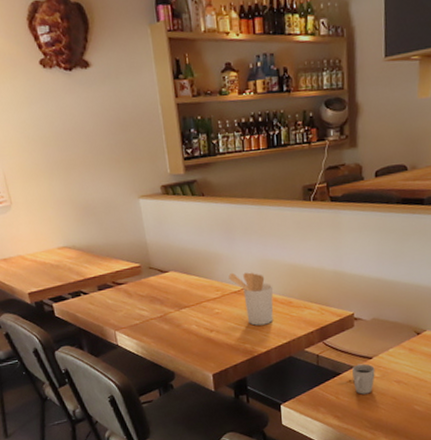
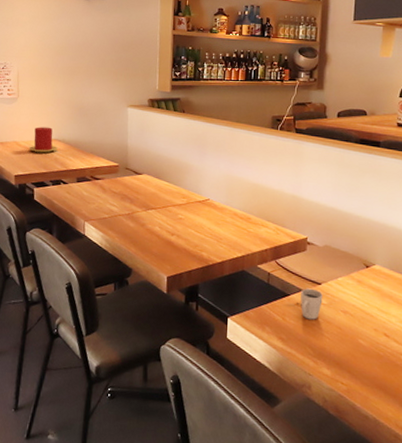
candle: none [36,234,69,265] -> present [28,127,58,153]
utensil holder: present [229,272,274,326] -> none [196,183,235,236]

